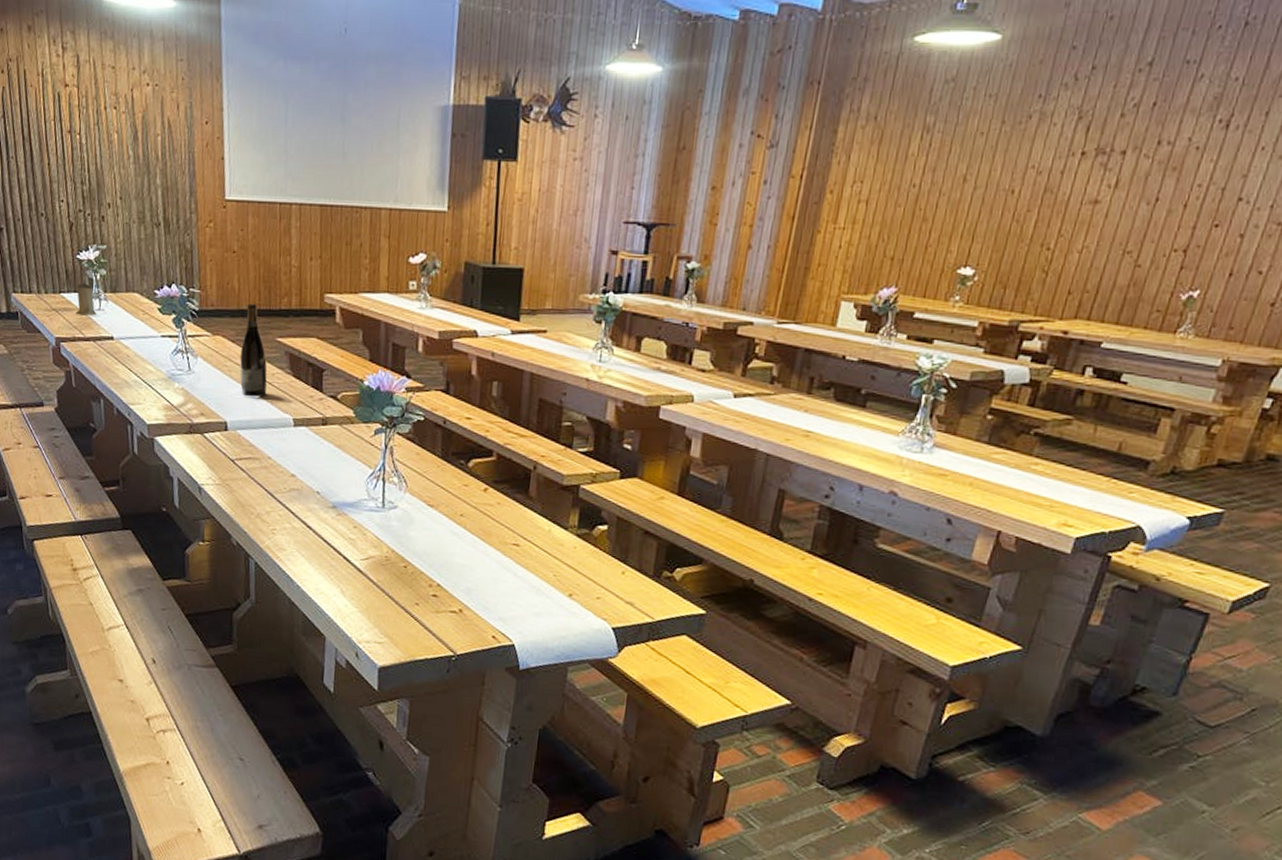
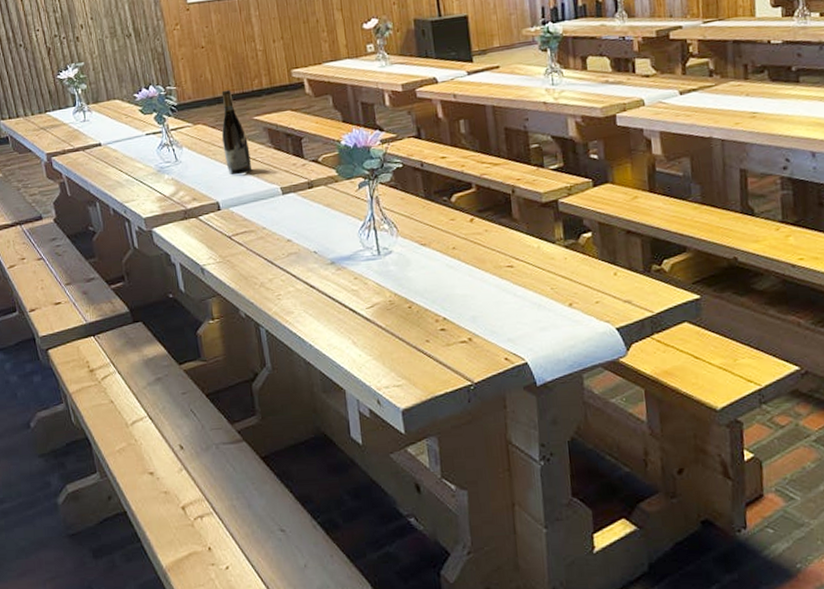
candle: present [76,283,97,317] -> none [61,99,83,130]

